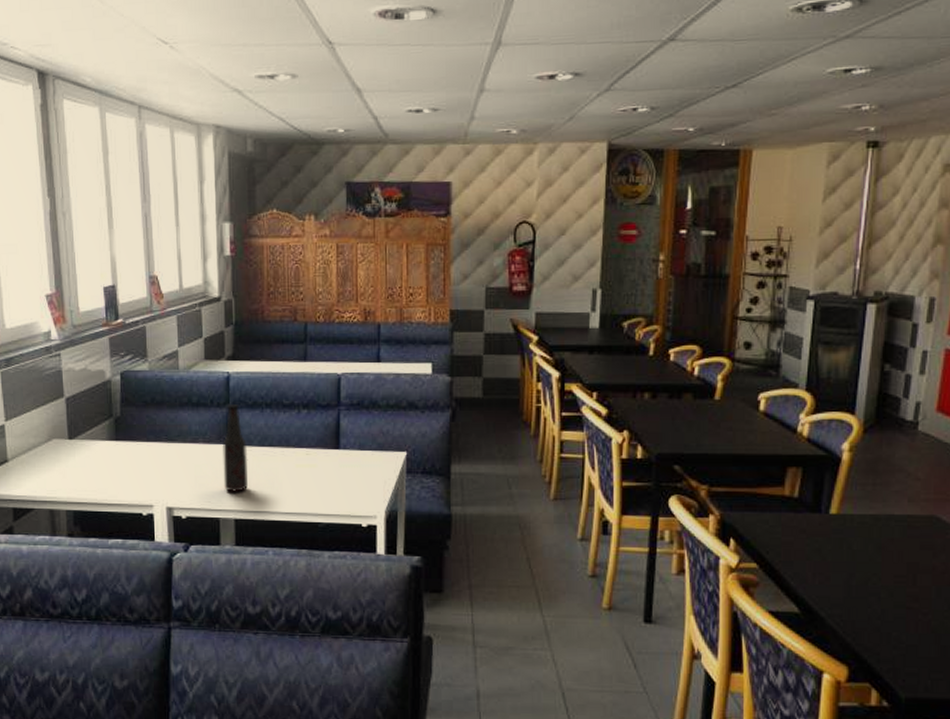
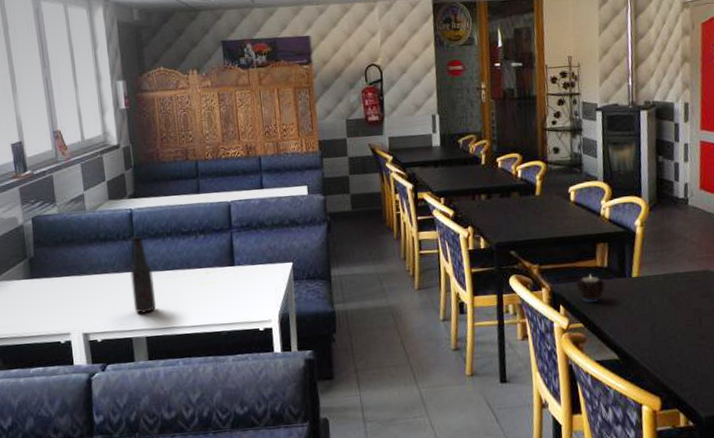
candle: none [754,505,792,539] -> present [576,275,605,302]

